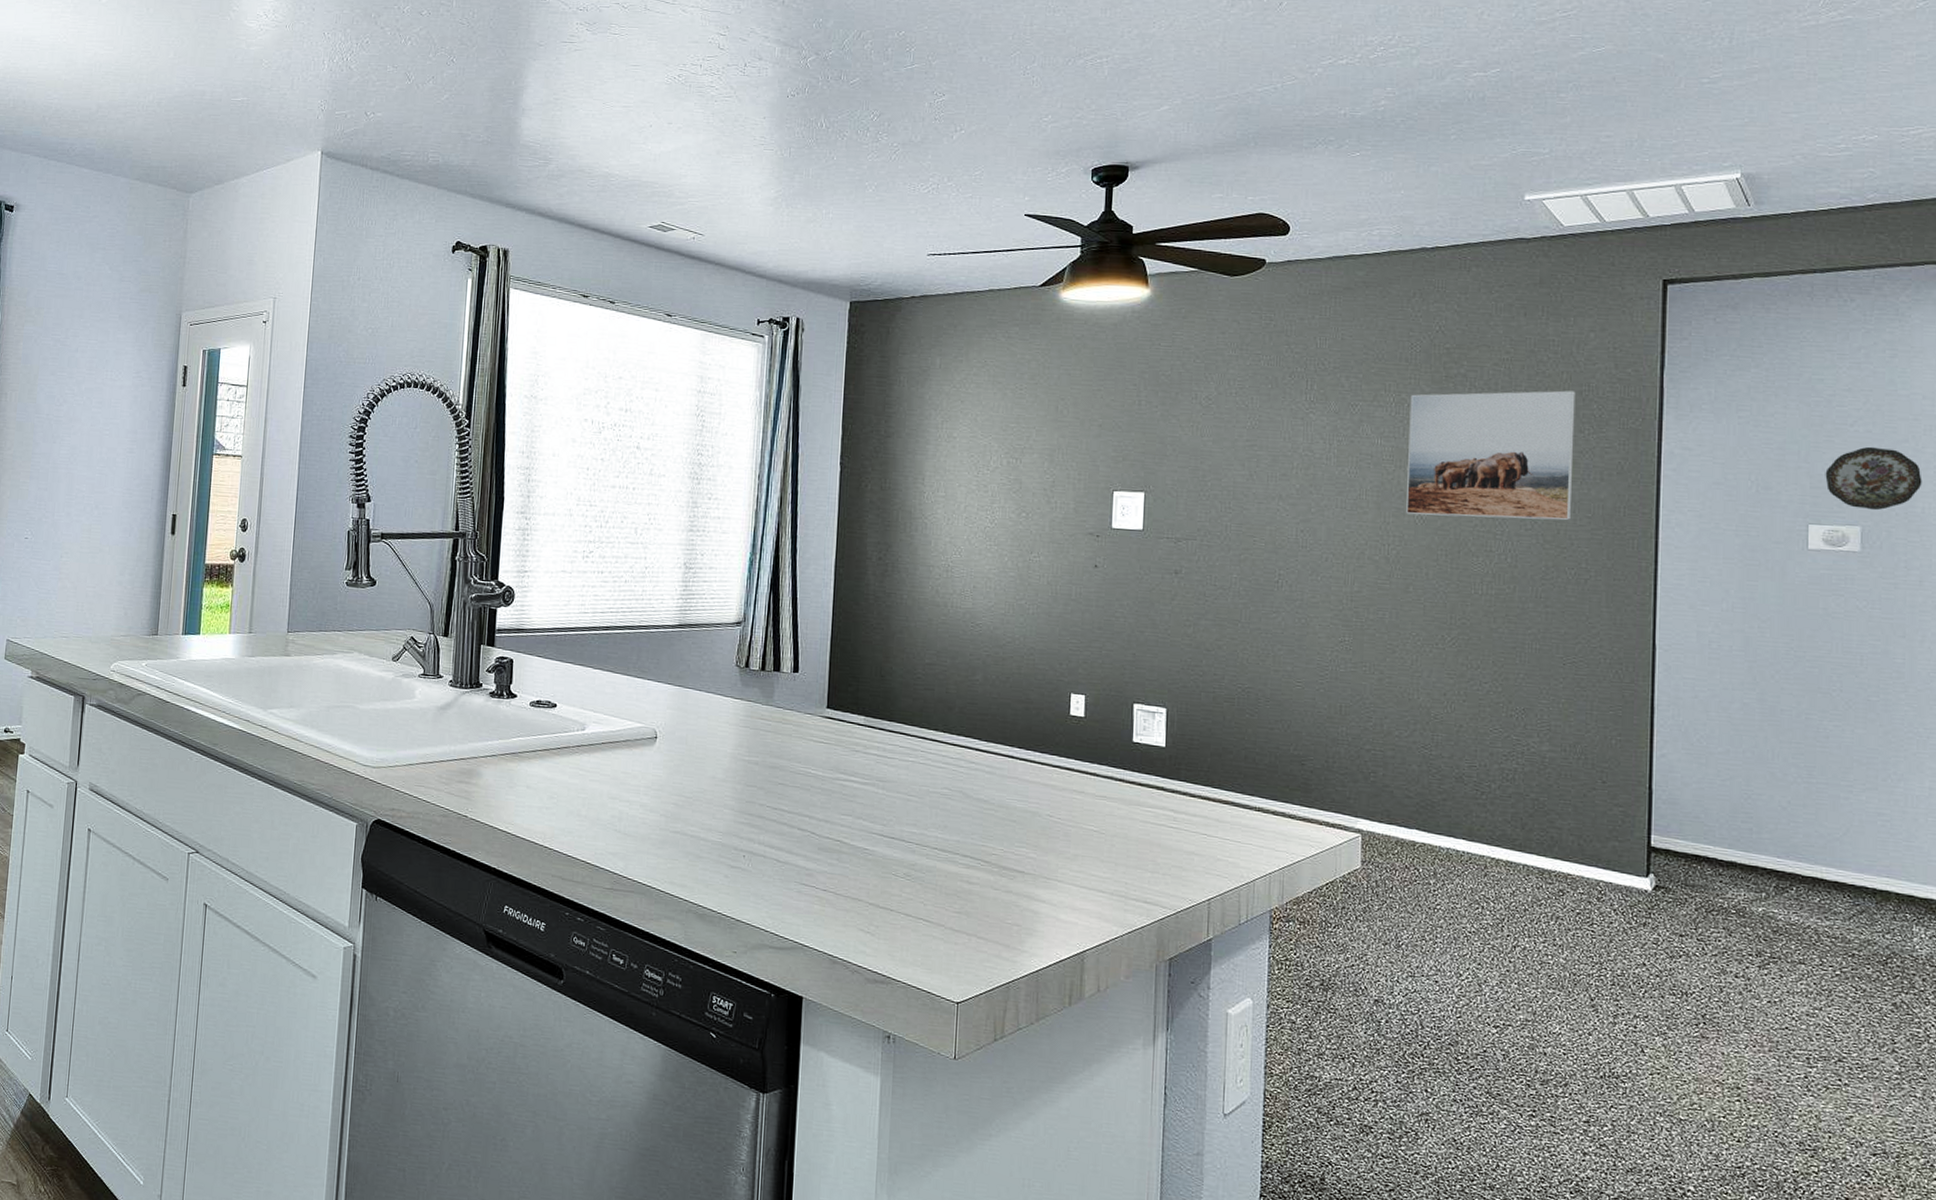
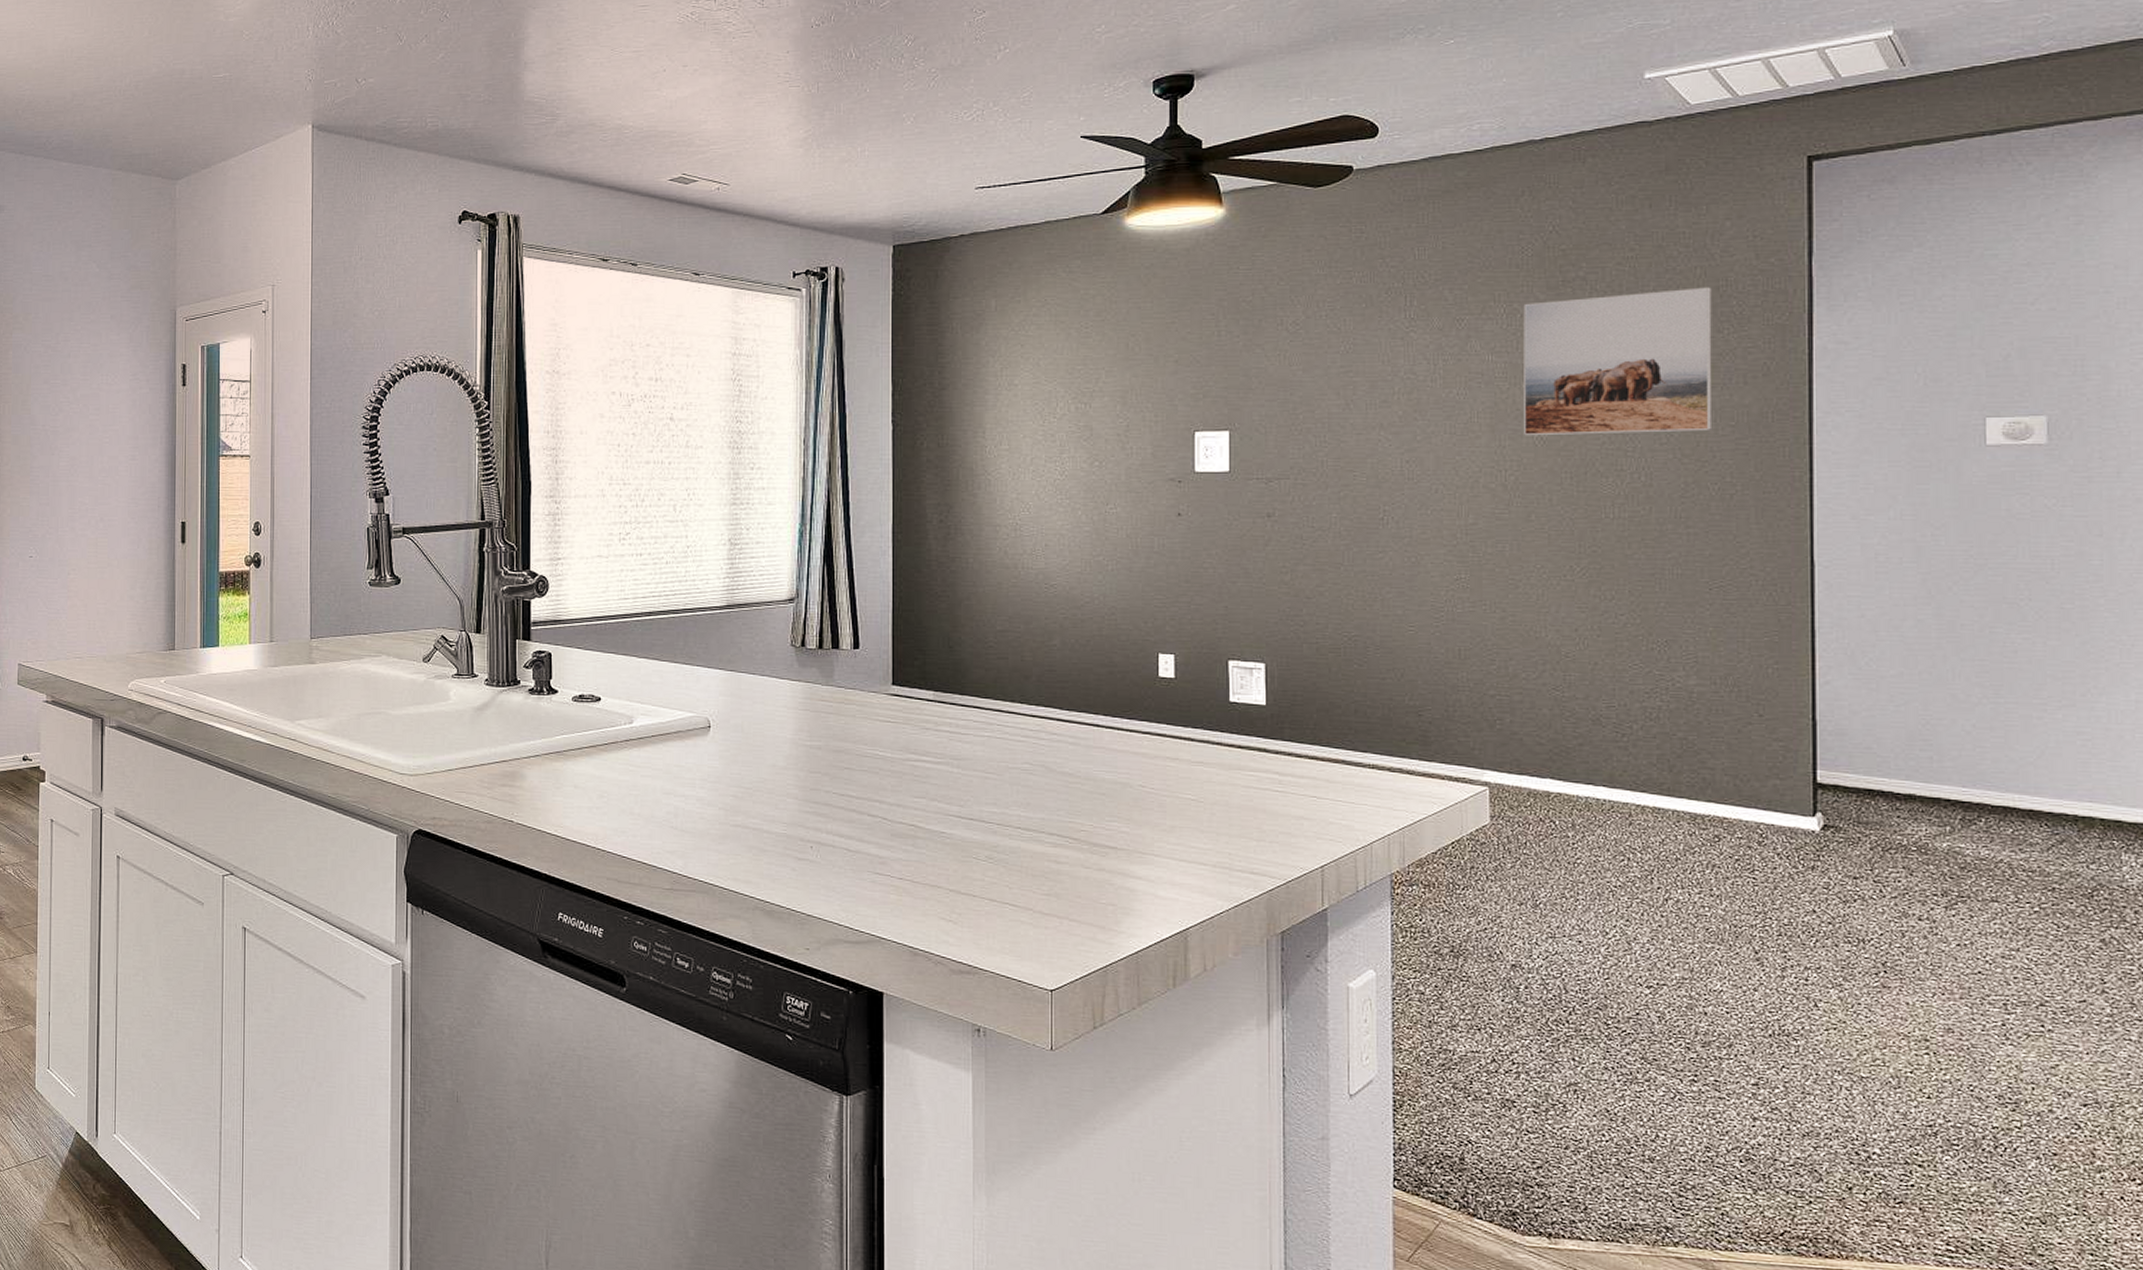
decorative plate: present [1825,446,1922,511] -> none [2003,326,2117,397]

